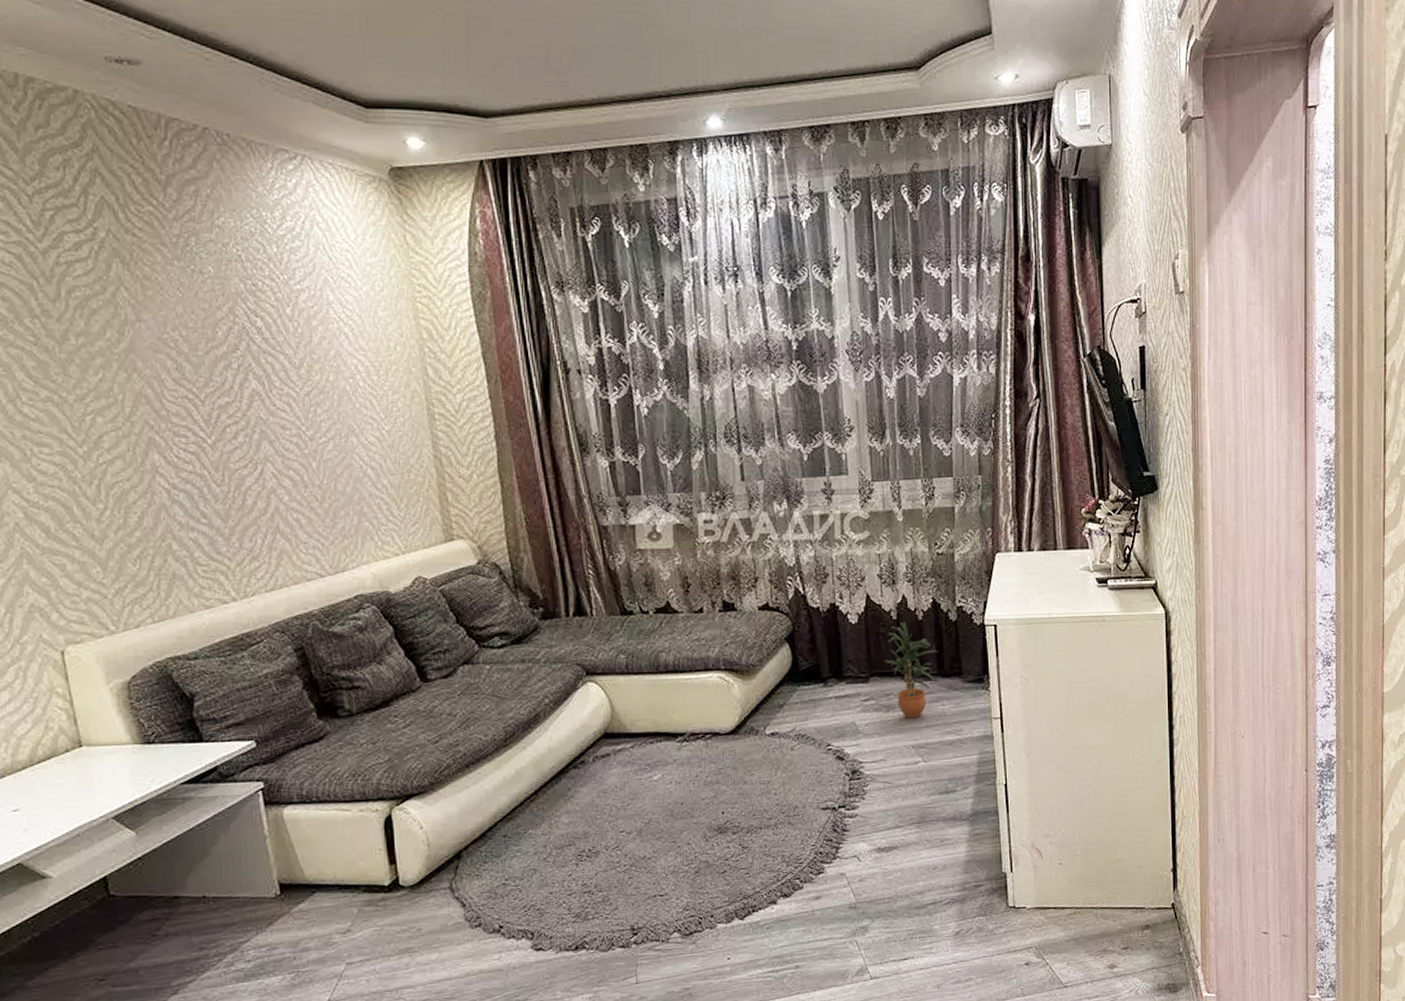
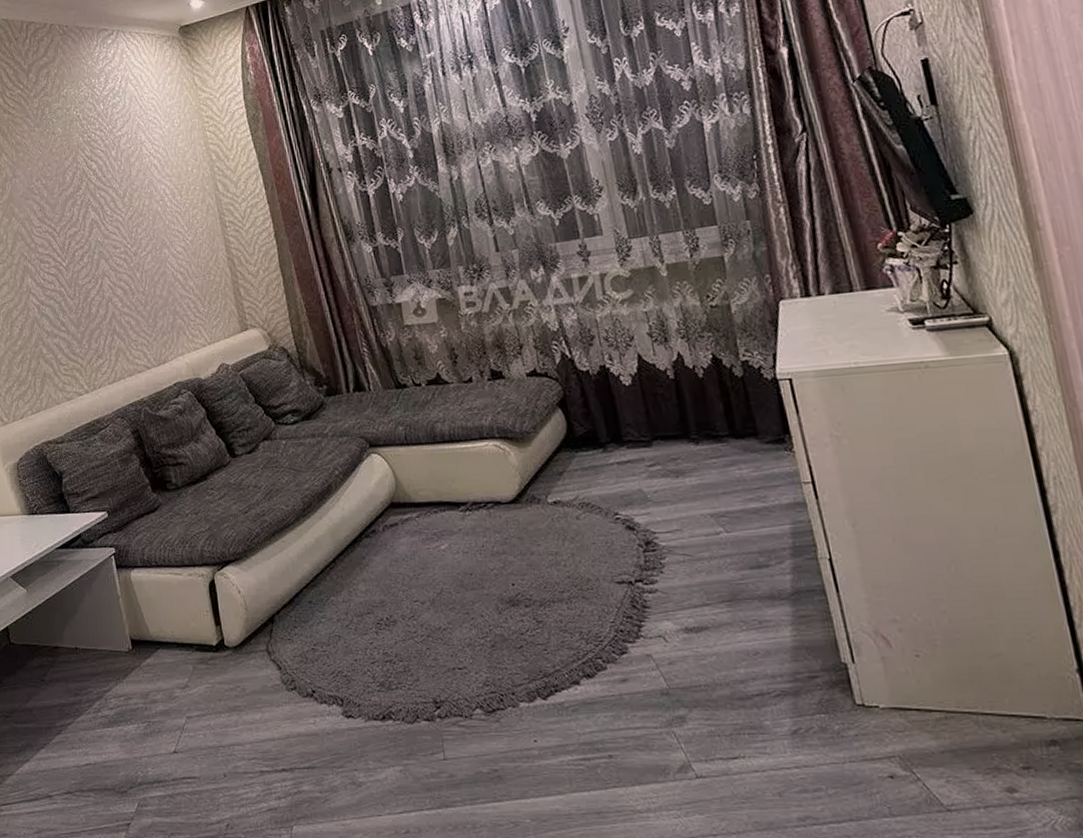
potted plant: present [883,622,938,719] -> none [665,381,728,485]

